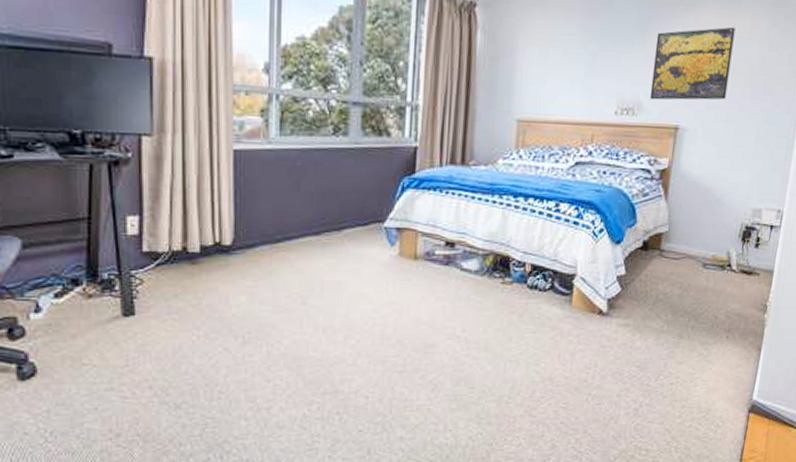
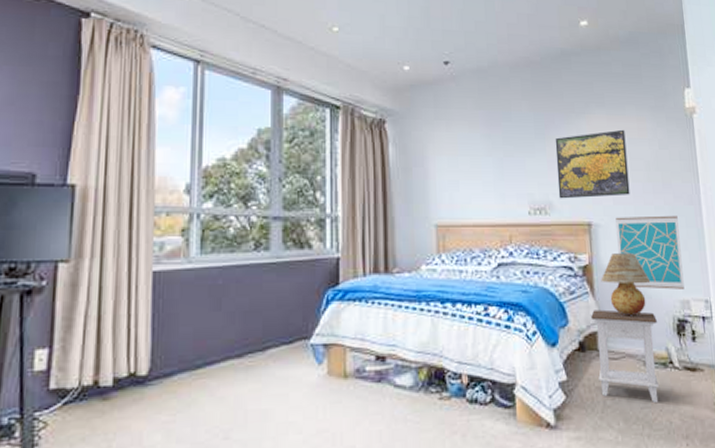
nightstand: none [655,212,725,299] -> present [591,309,659,402]
table lamp: none [676,159,727,221] -> present [601,253,651,316]
wall art: none [700,122,771,198] -> present [616,215,685,290]

